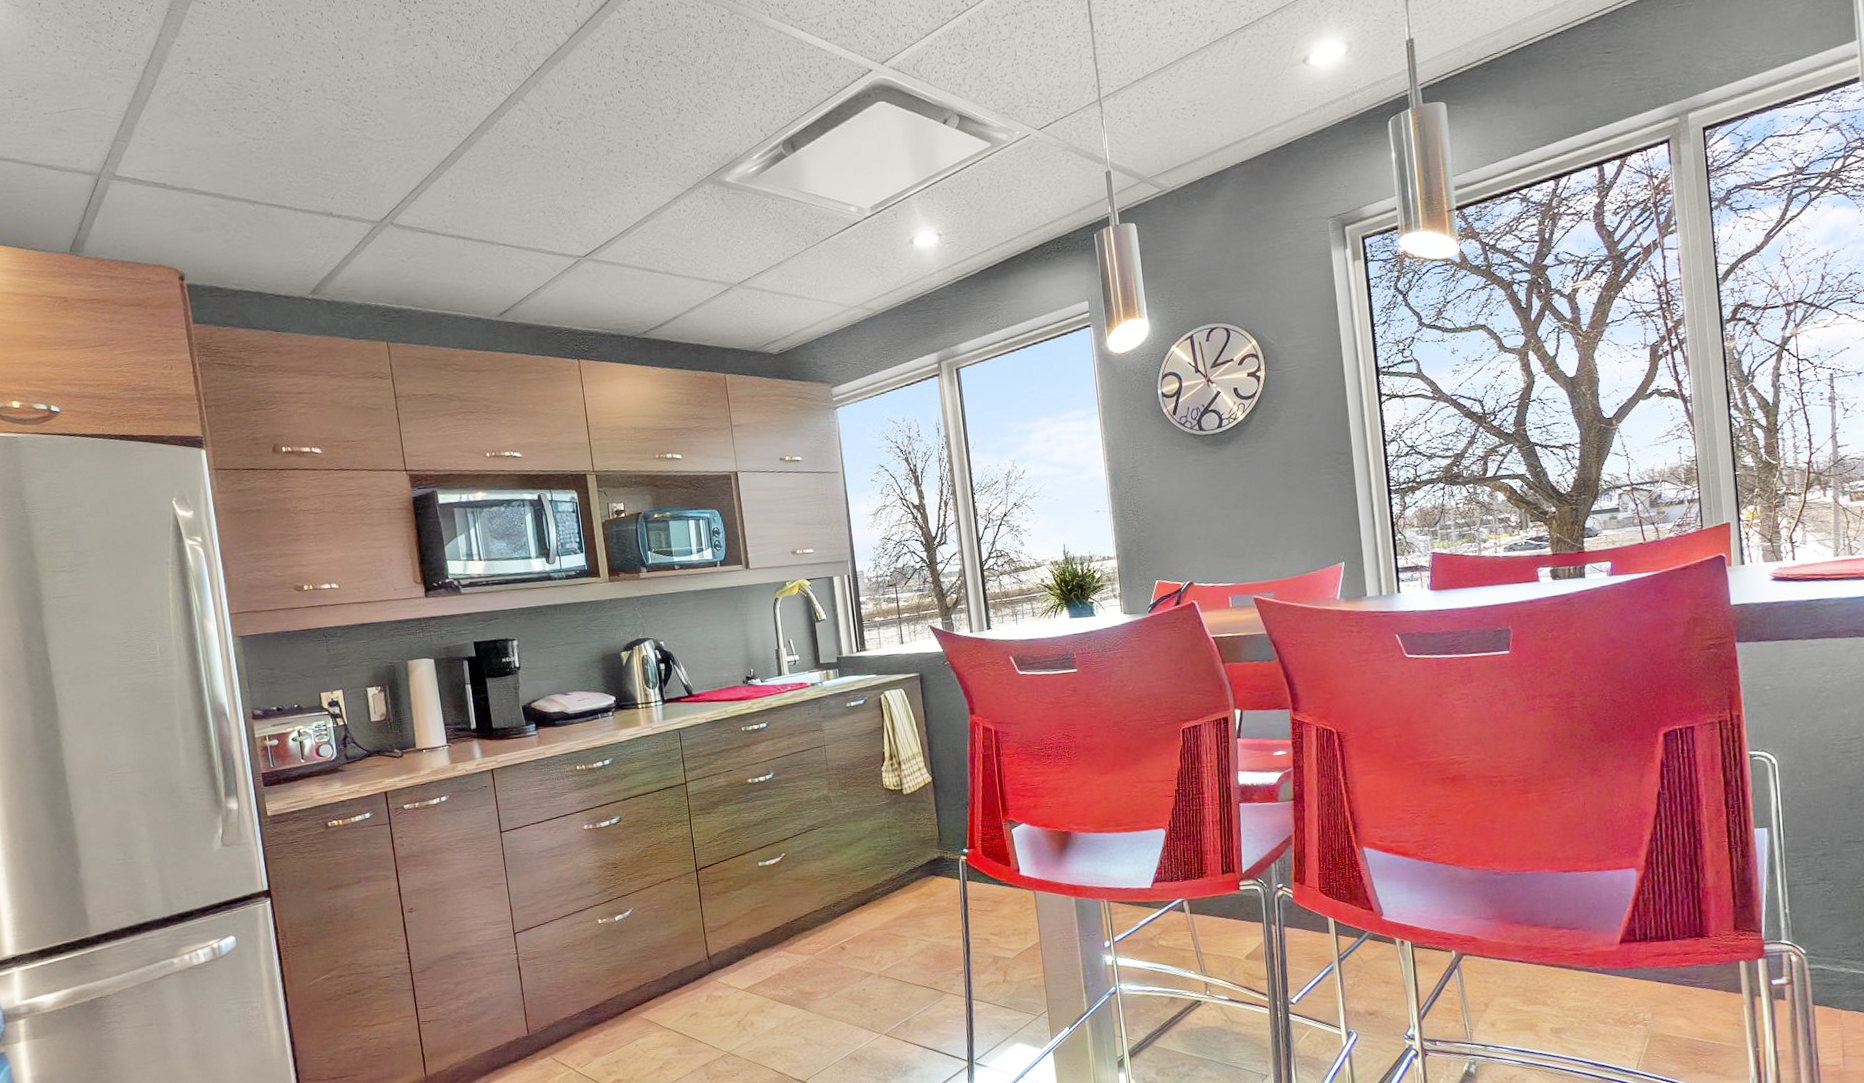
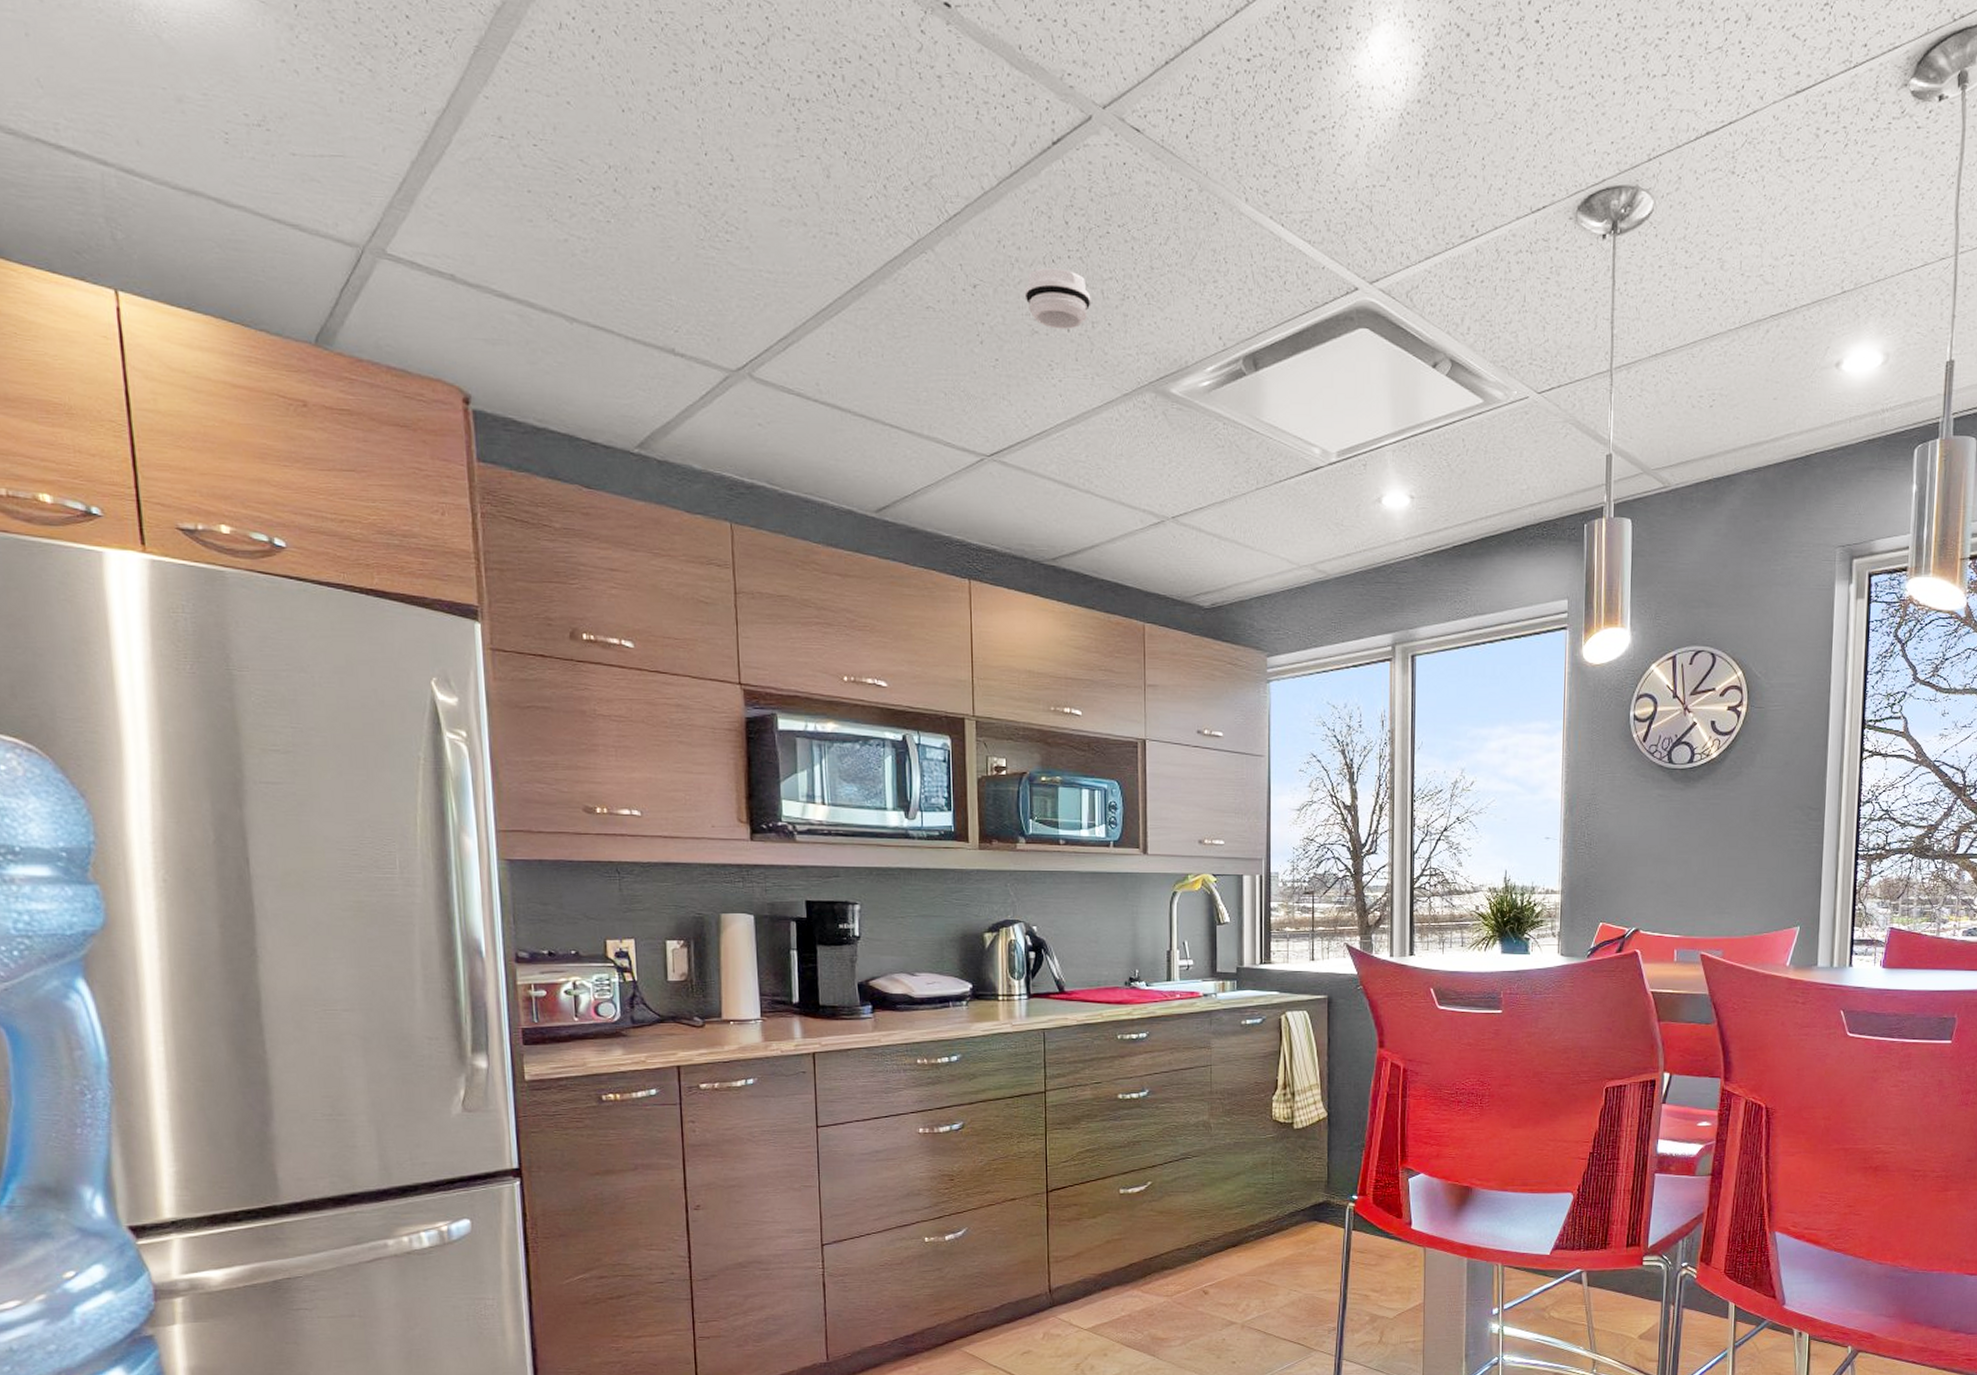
smoke detector: none [598,96,653,146] -> present [1024,268,1091,329]

